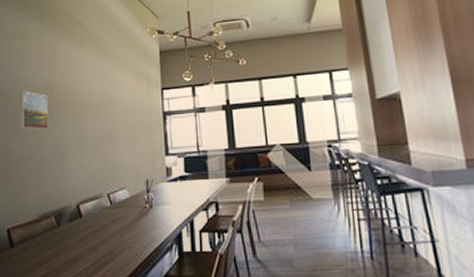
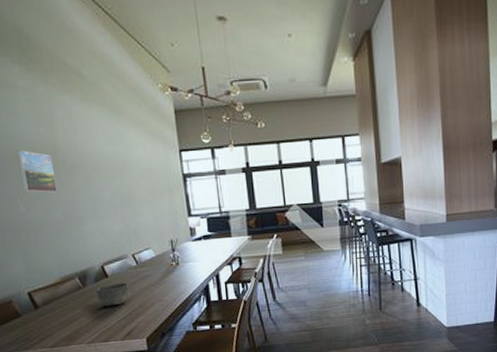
bowl: none [68,224,102,250] -> present [95,282,131,307]

